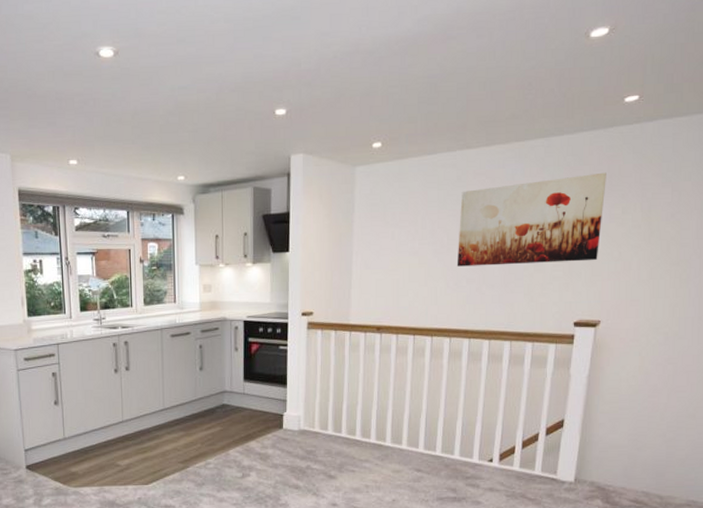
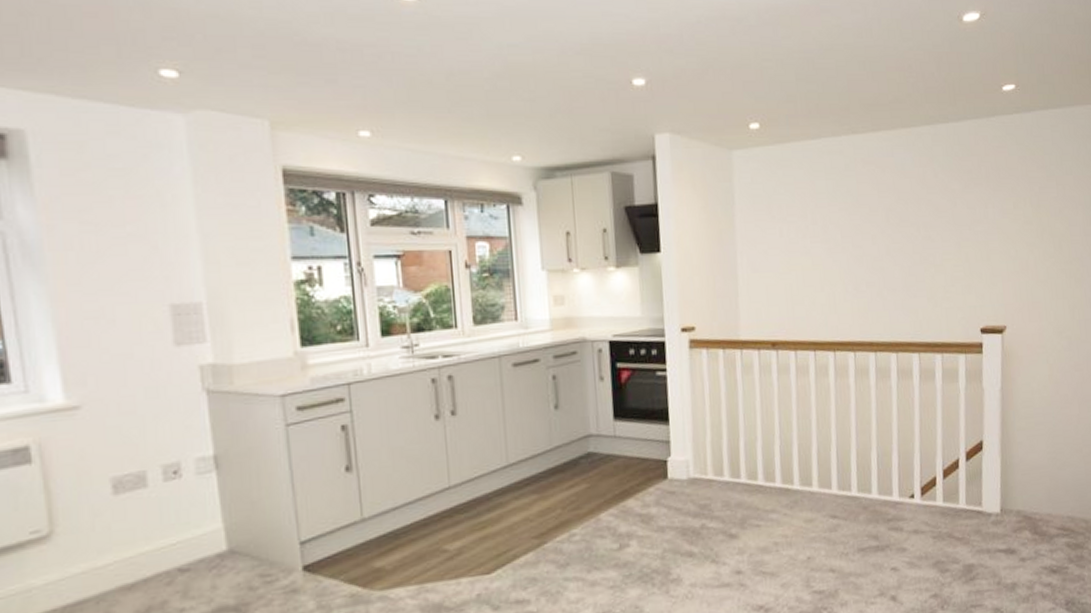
wall art: present [456,172,606,267] -> none [851,164,996,268]

